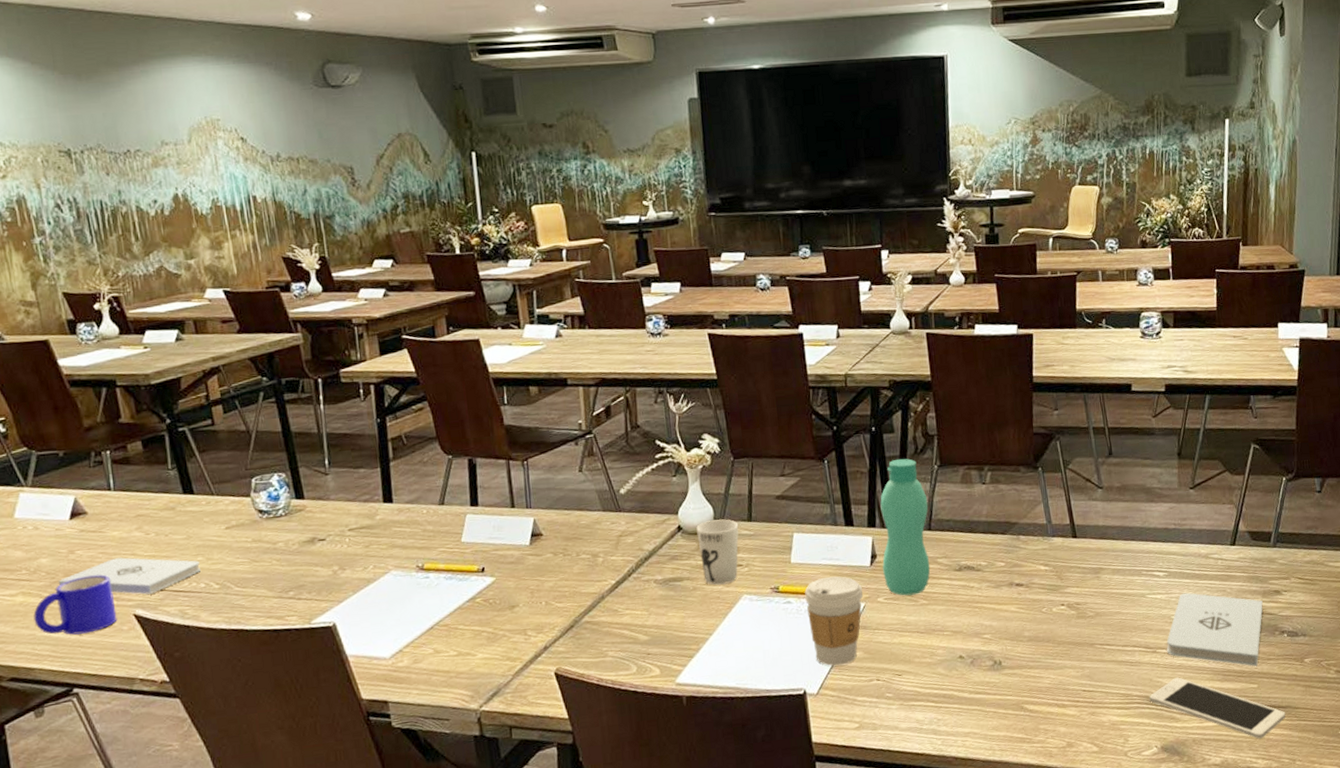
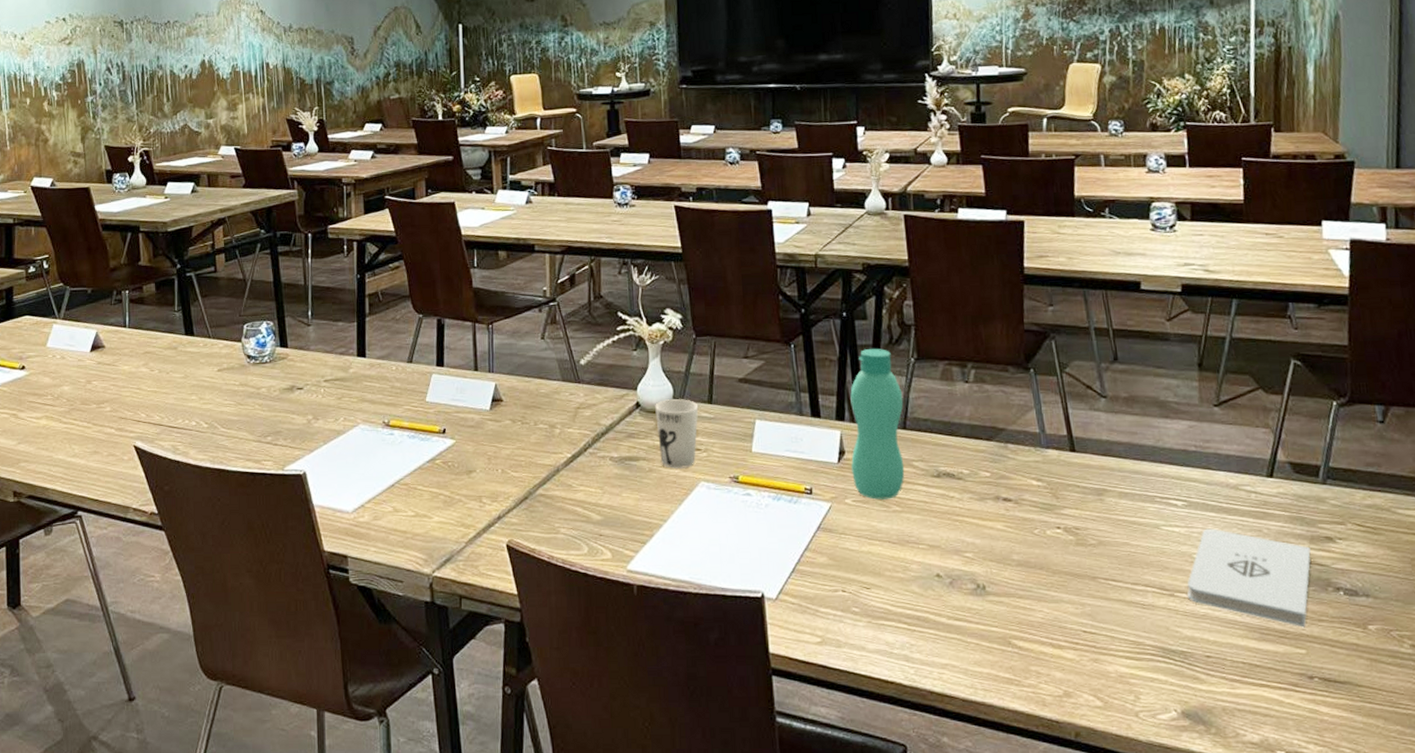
mug: present [33,574,117,635] -> none [53,405,120,460]
notepad: present [58,557,200,594] -> none [75,391,193,428]
coffee cup: present [805,576,863,666] -> none [766,470,829,570]
cell phone: present [1149,677,1286,739] -> none [1165,629,1345,719]

